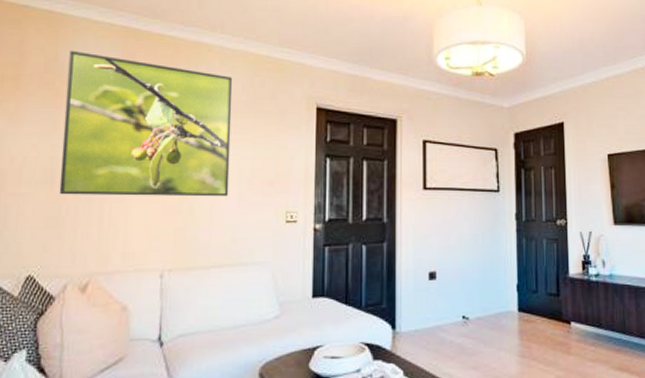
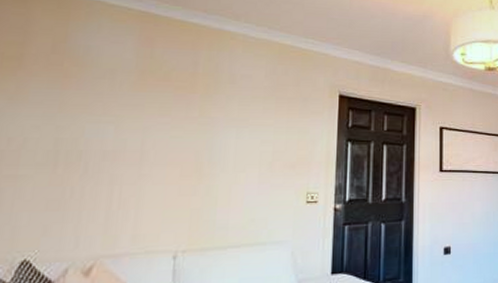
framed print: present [59,50,233,197] -> none [63,32,256,179]

